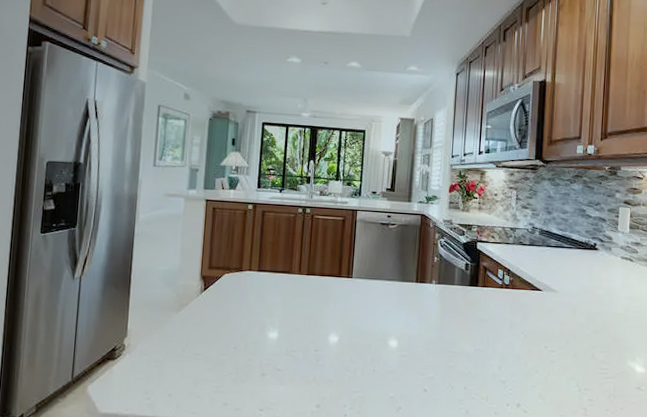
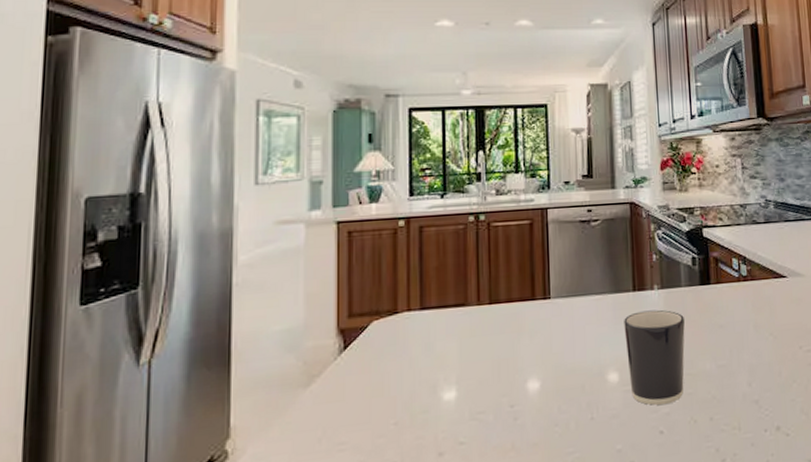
mug: none [405,298,454,371] -> present [624,309,685,406]

